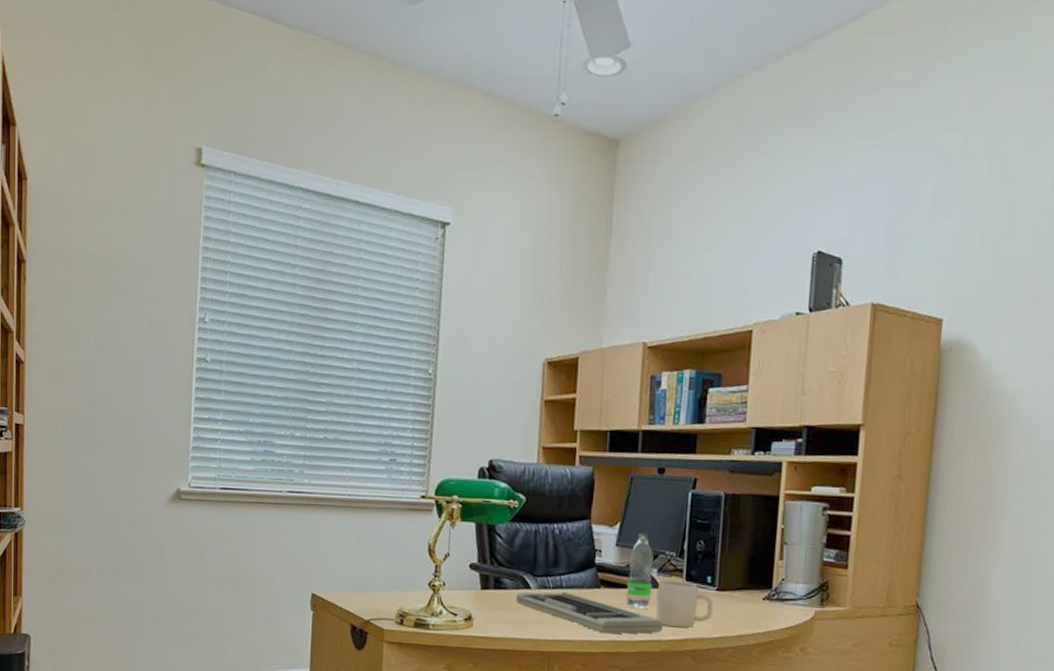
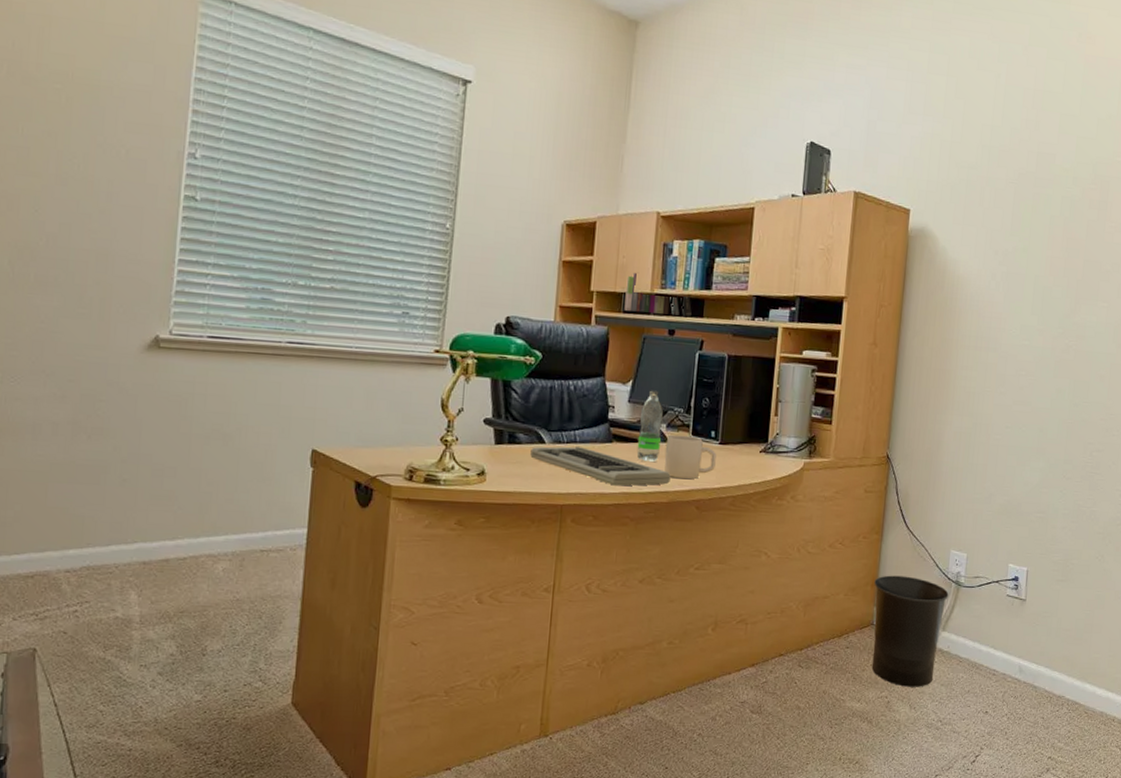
books: none [610,409,683,454] -> present [624,273,692,317]

